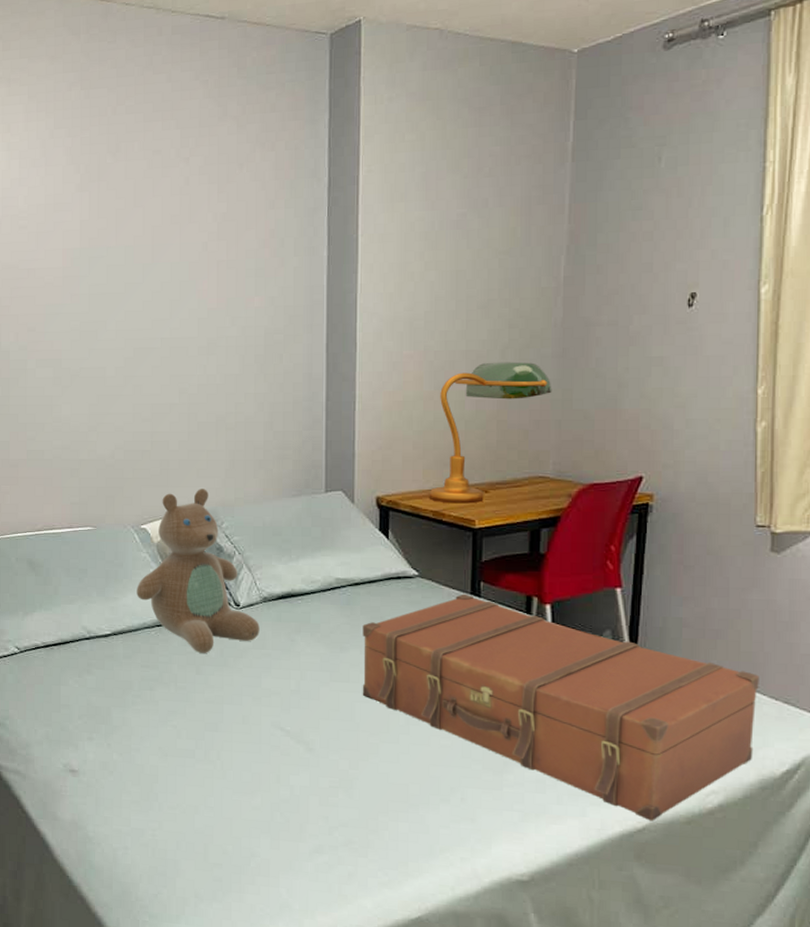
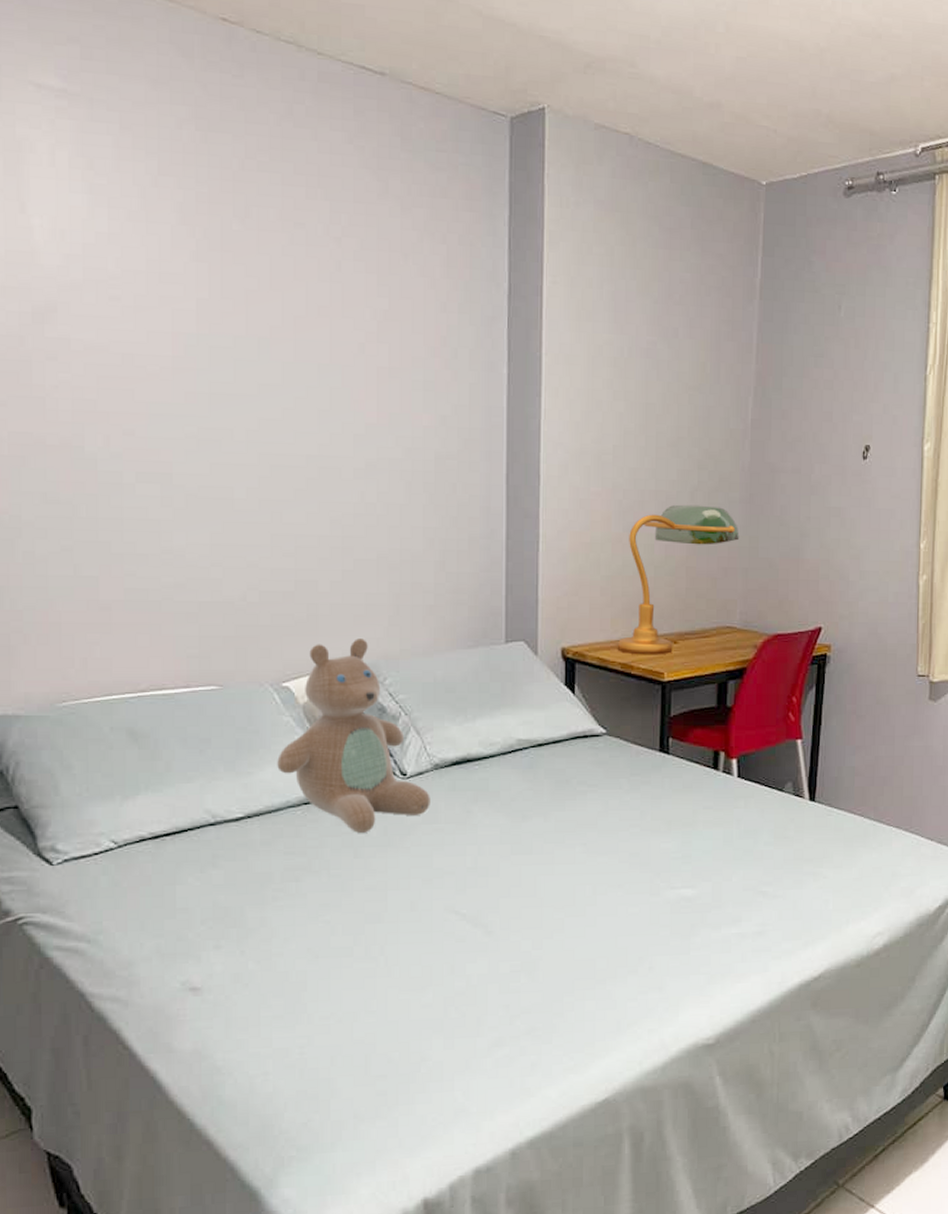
suitcase: present [362,593,759,821] -> none [546,751,918,968]

